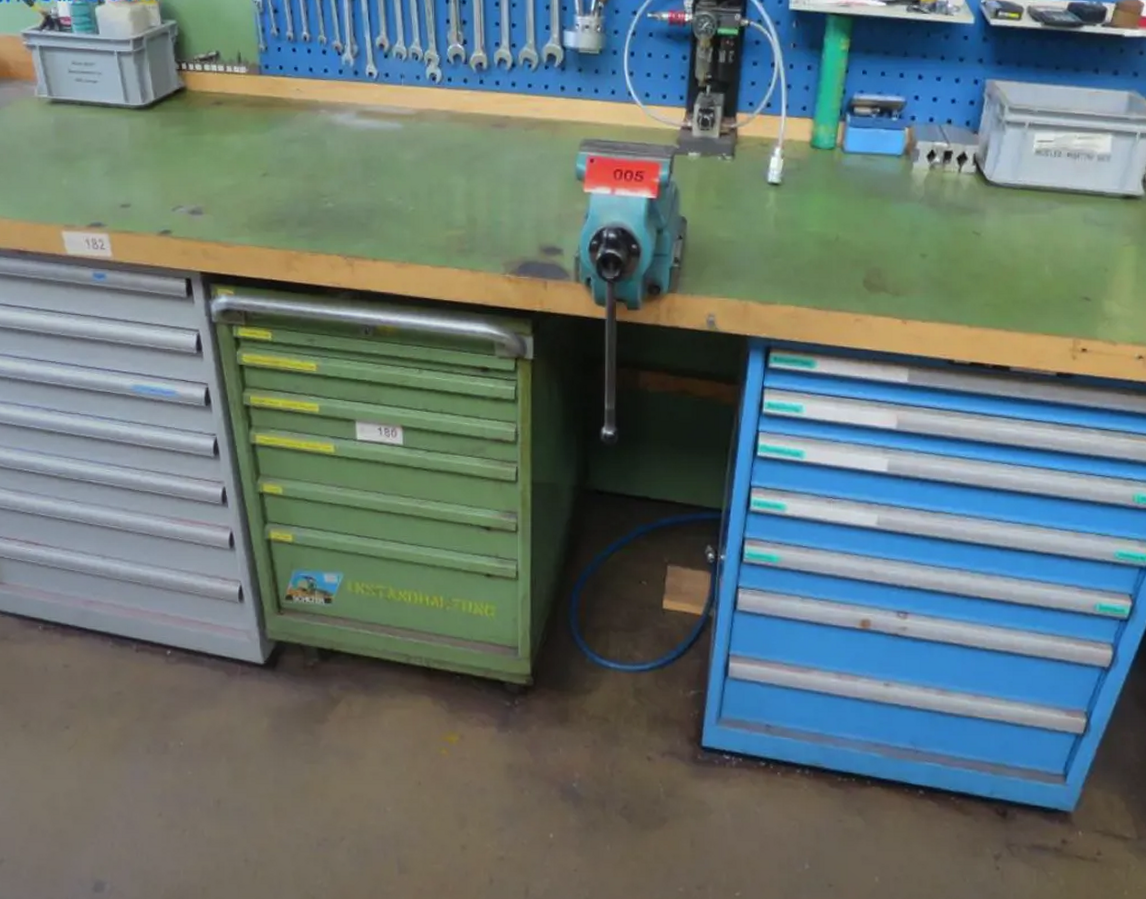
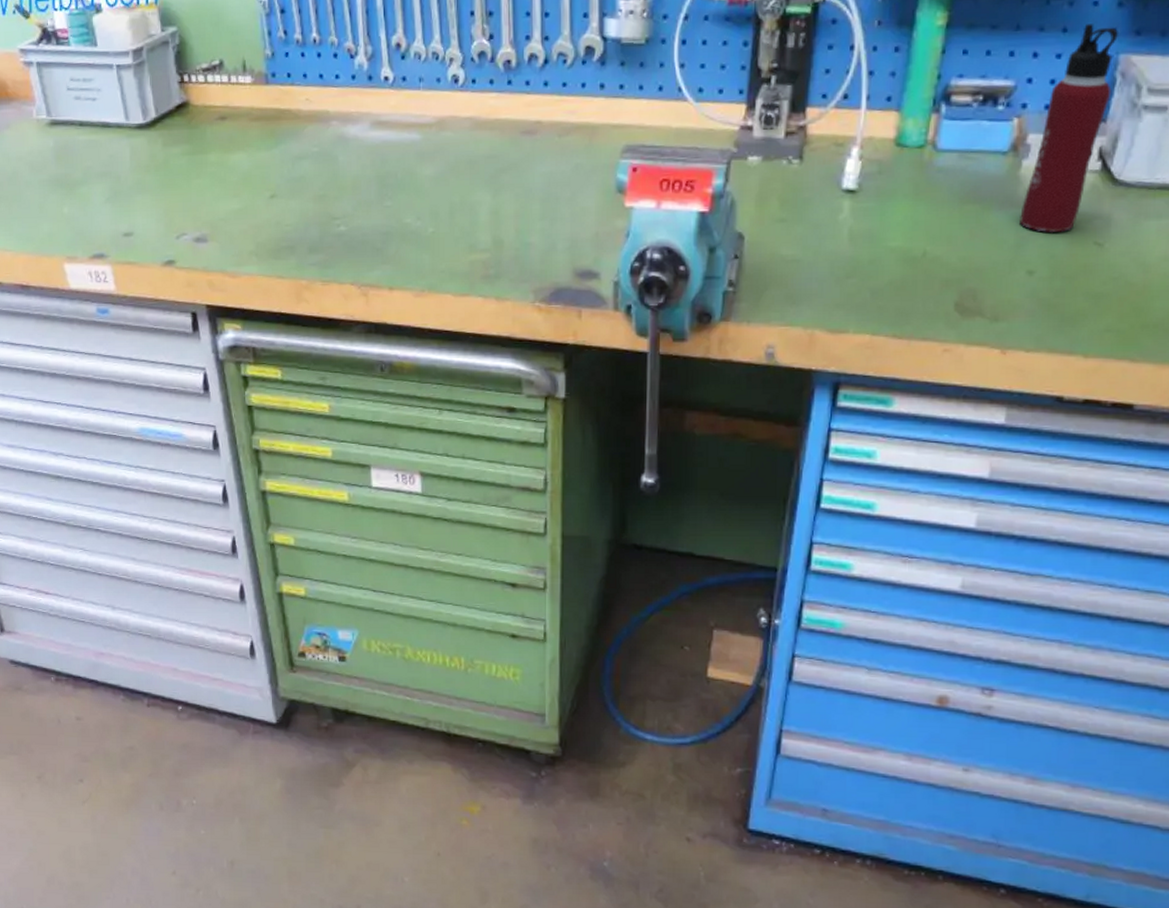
water bottle: none [913,54,984,222] -> present [1020,24,1118,232]

